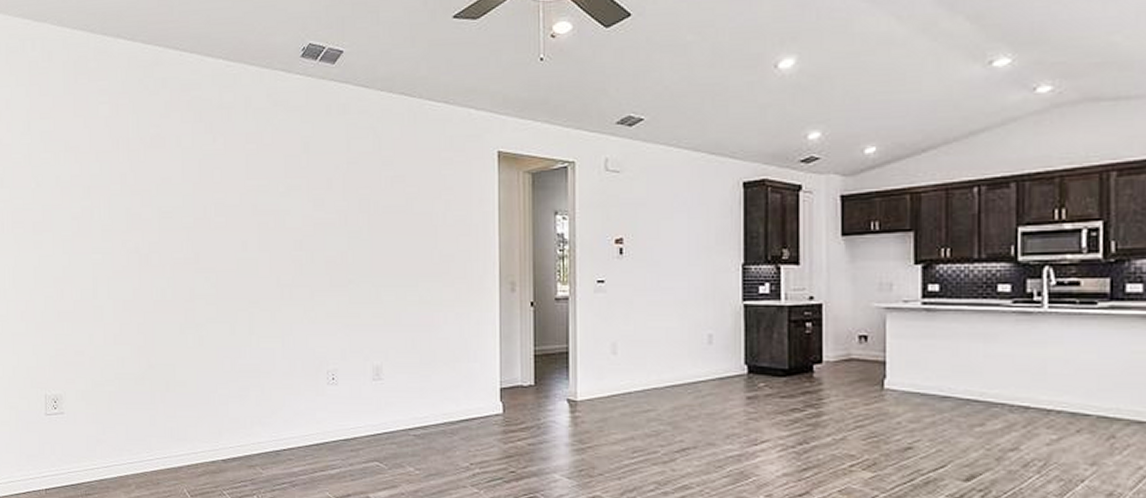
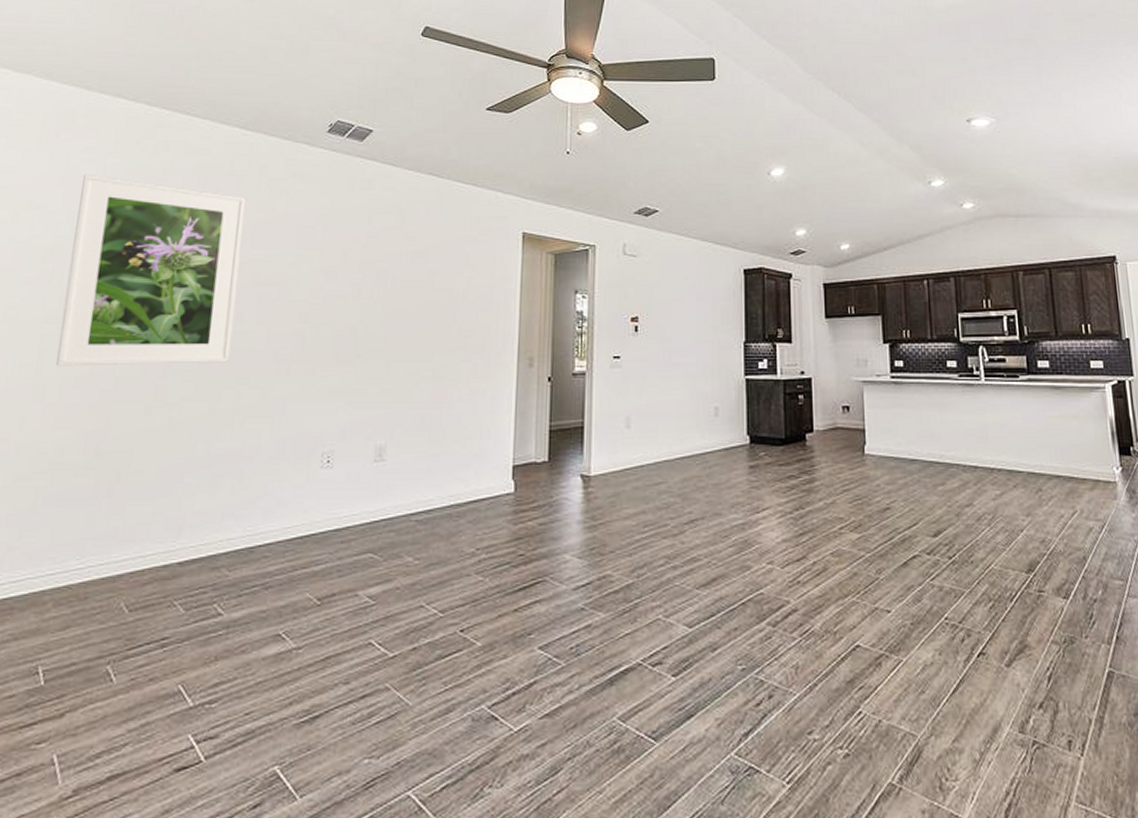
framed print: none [102,115,241,291] -> present [56,173,247,366]

